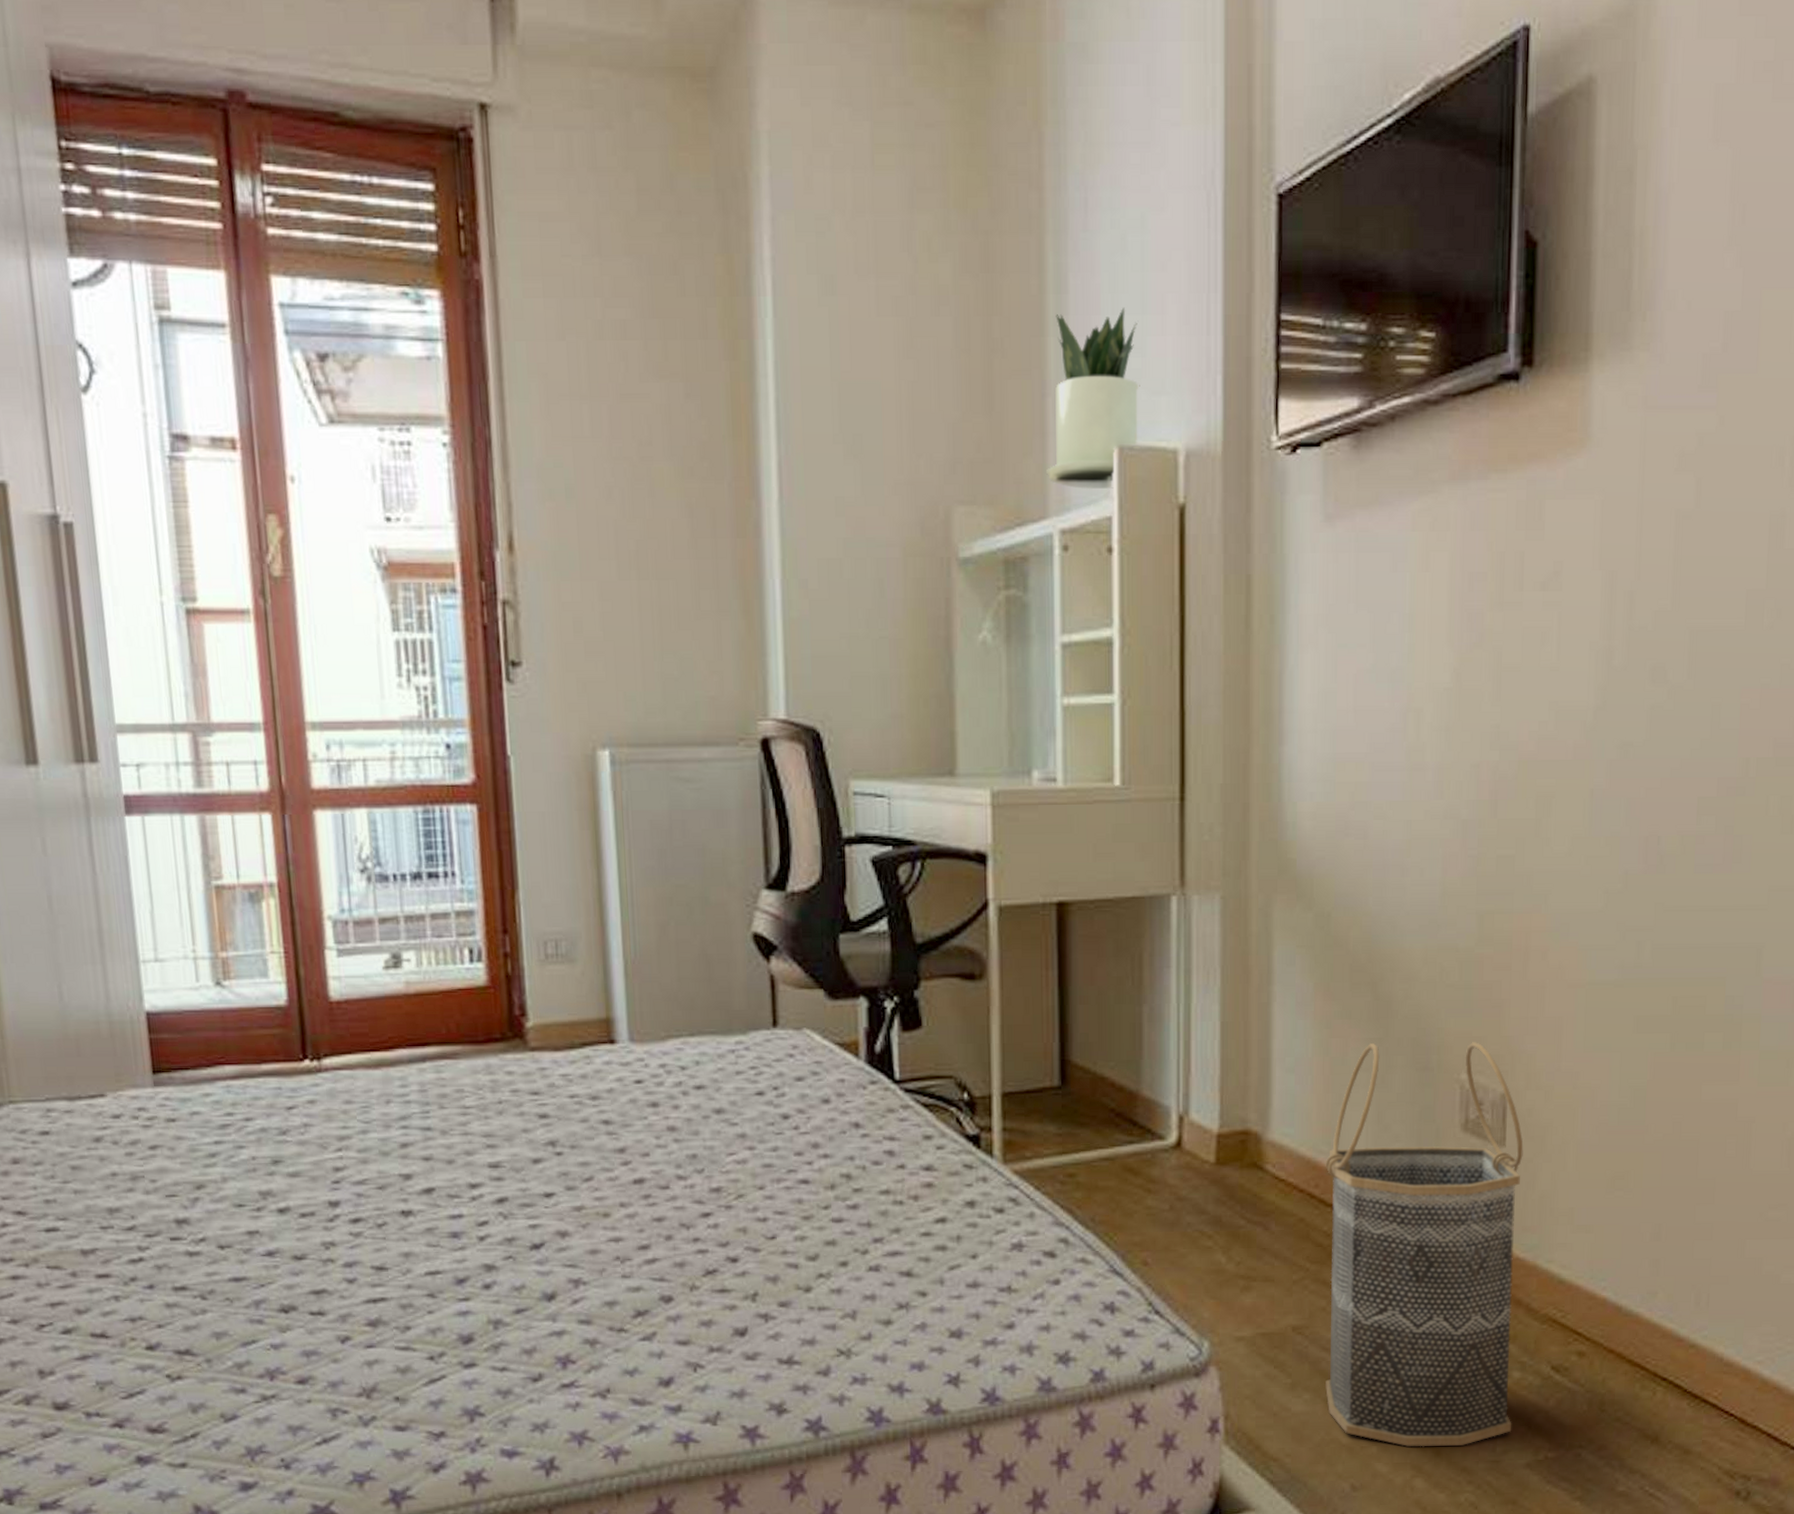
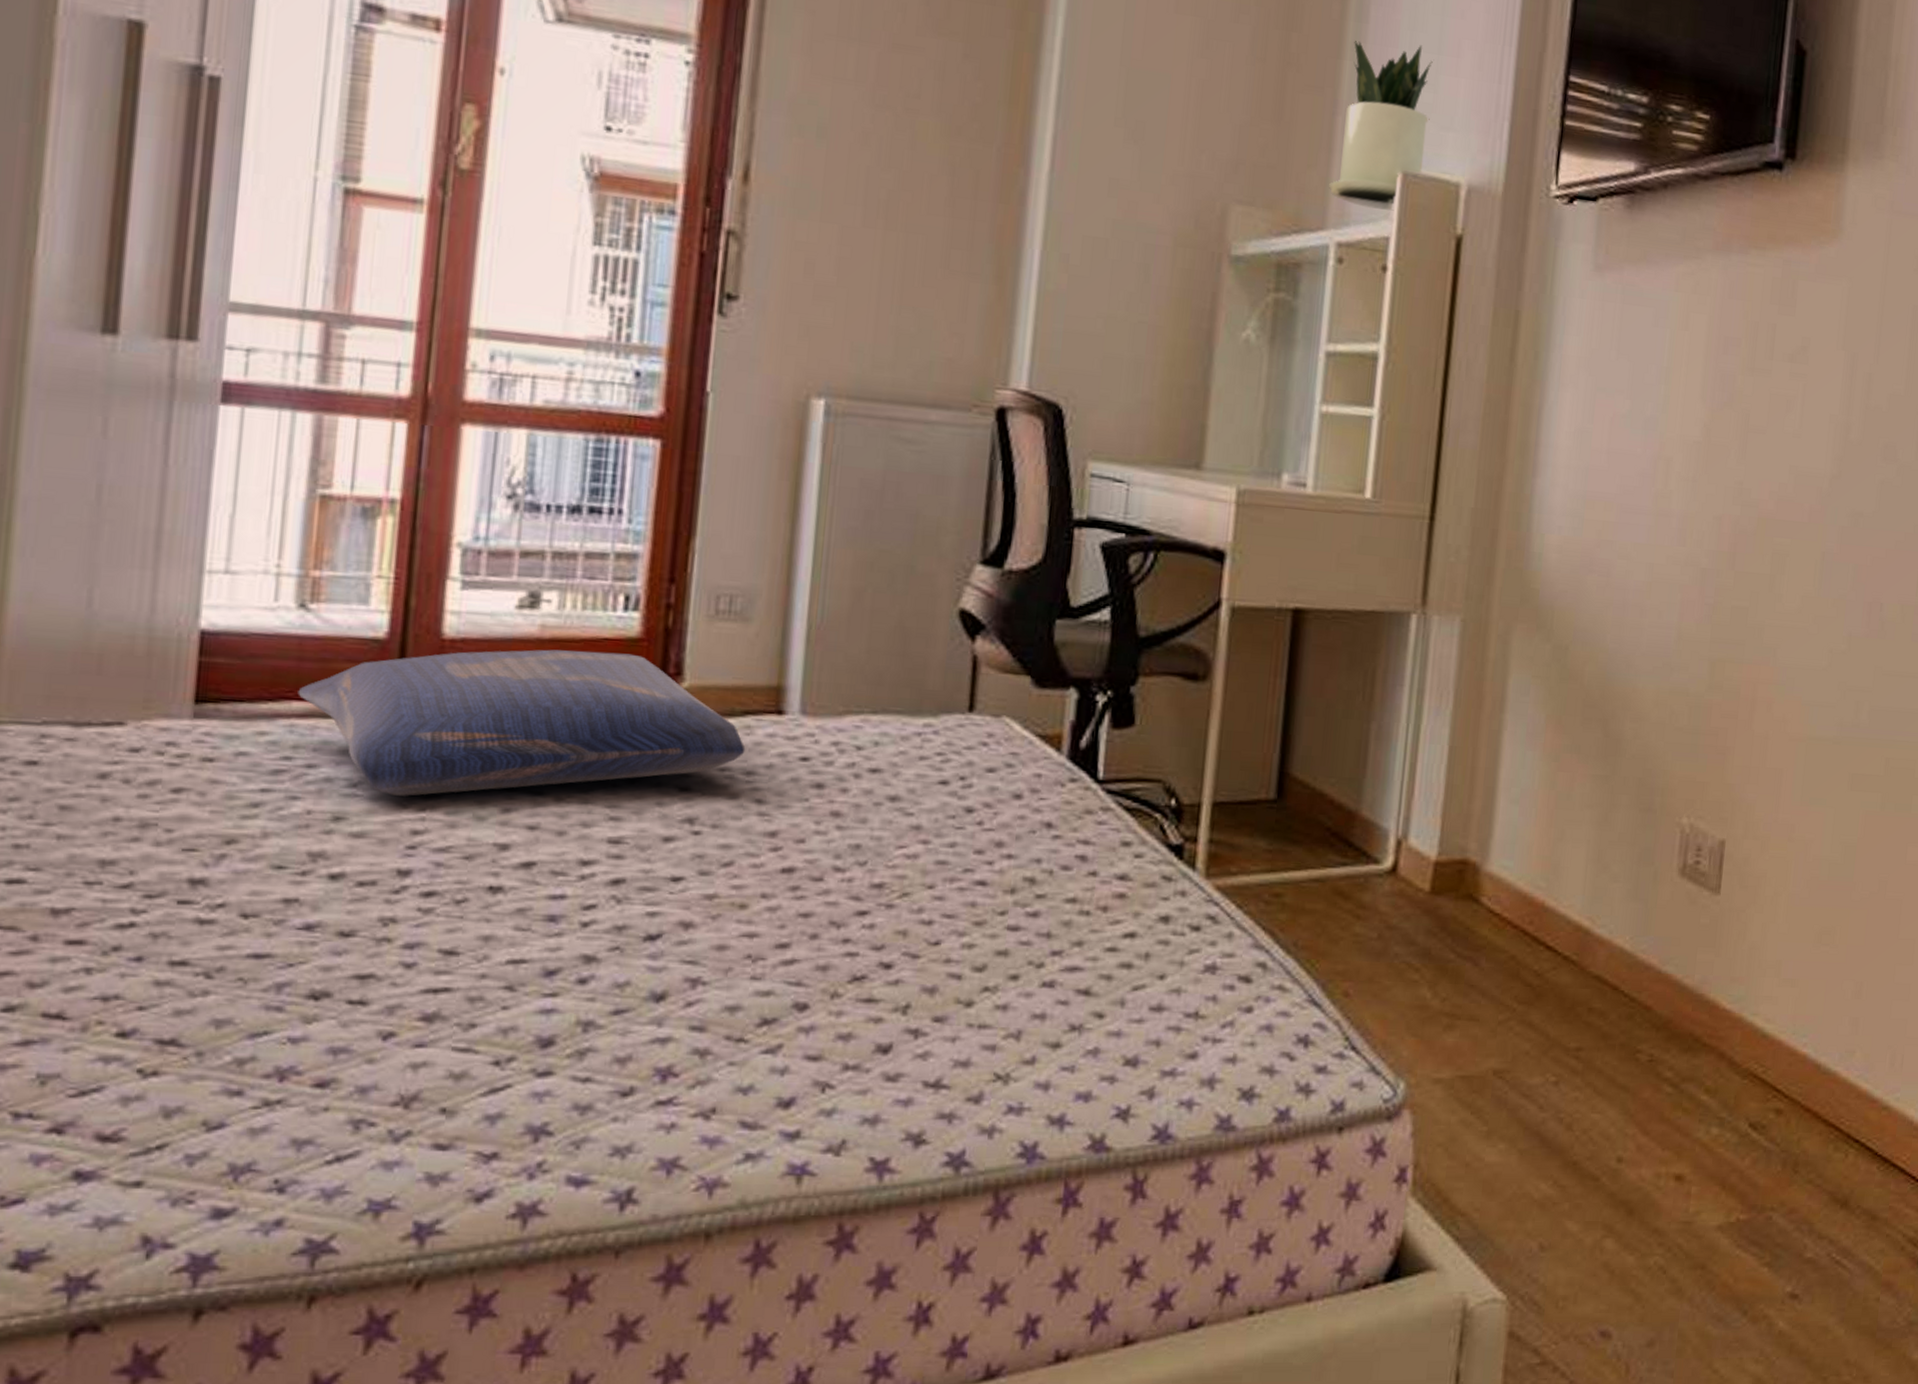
cushion: none [227,1001,587,1139] -> present [298,649,744,796]
basket: present [1325,1042,1523,1447] -> none [1522,779,1738,1205]

